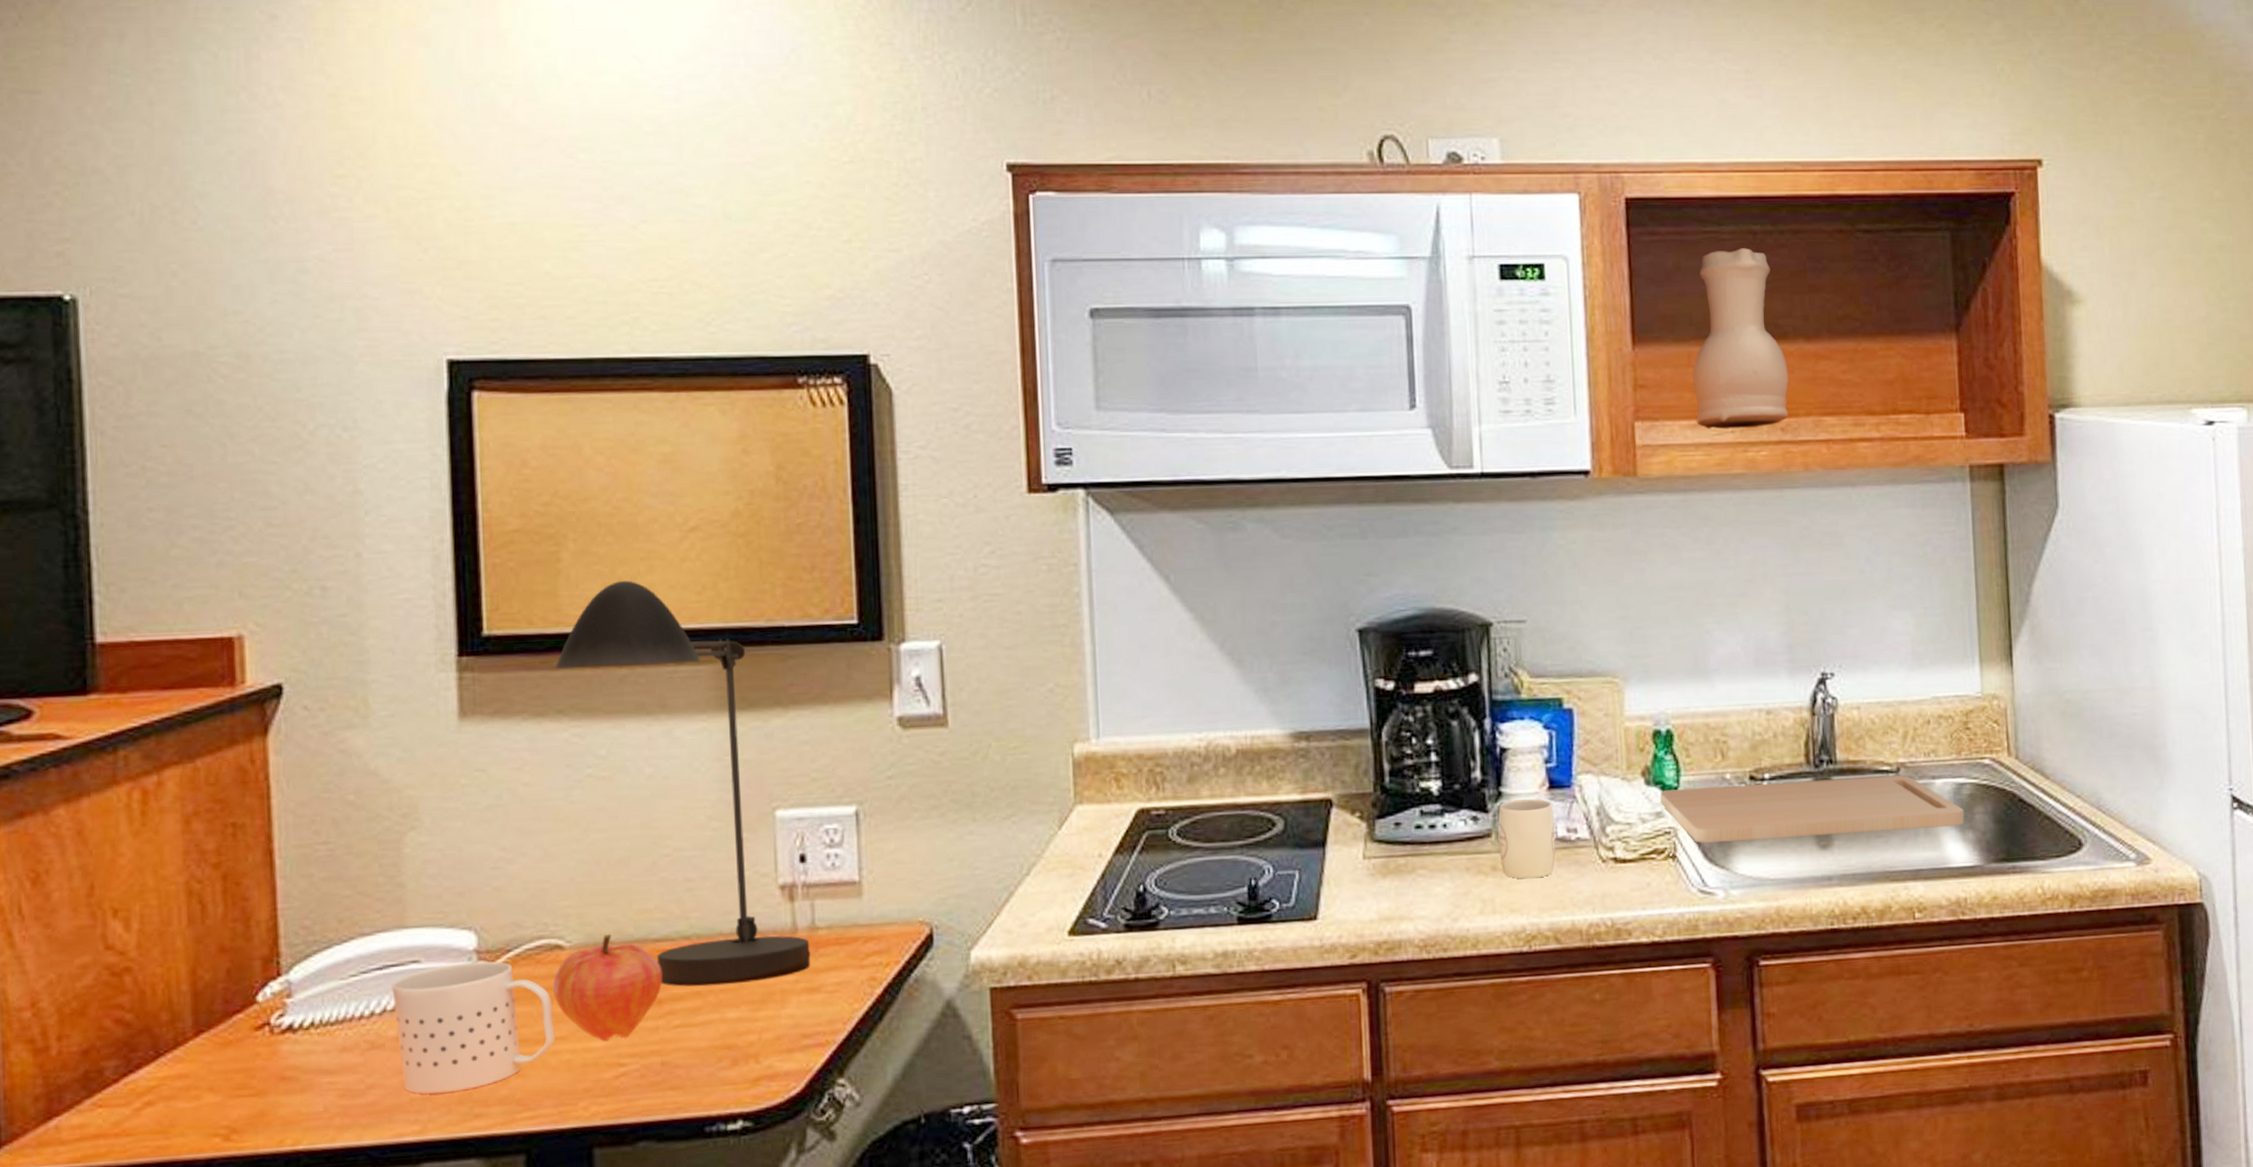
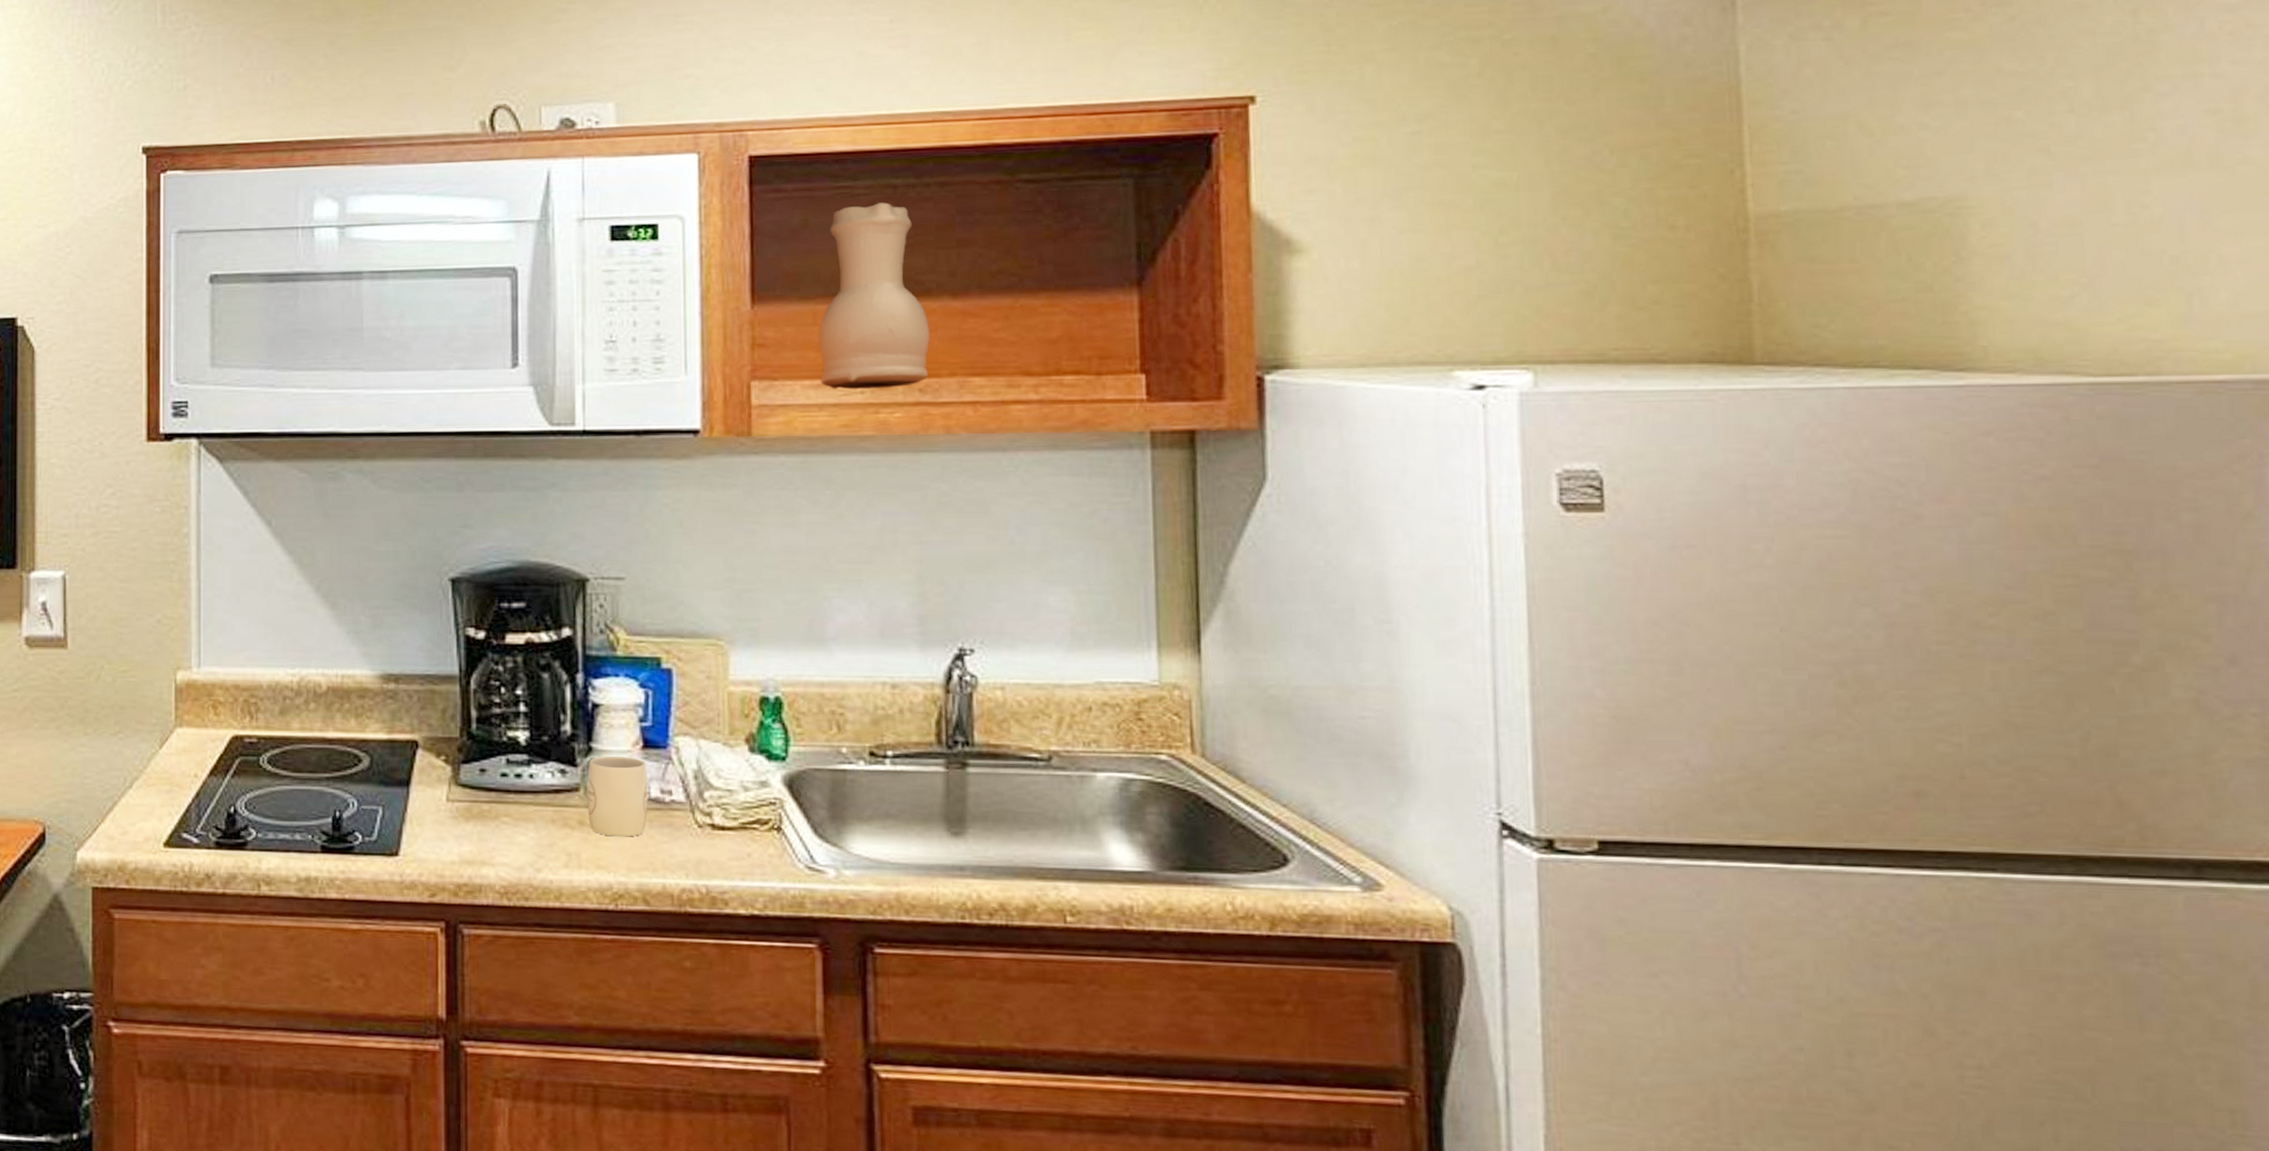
cutting board: present [1660,775,1965,843] -> none [765,759,1133,826]

